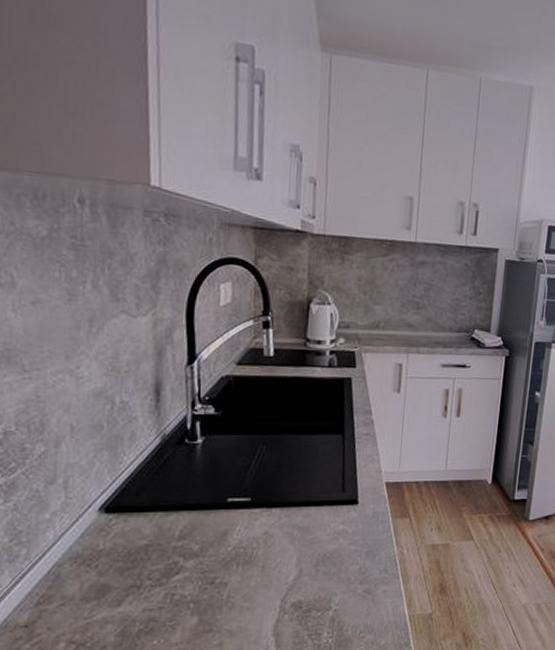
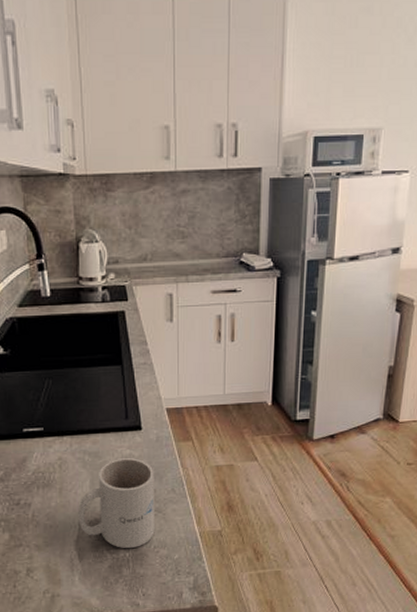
mug: none [279,534,367,634] -> present [78,458,155,549]

